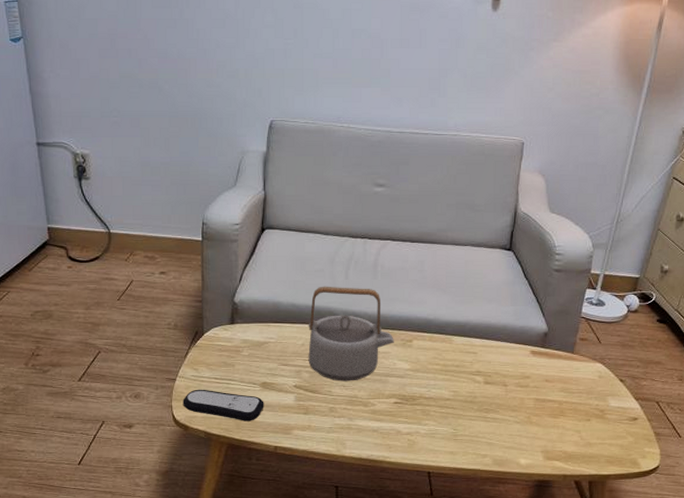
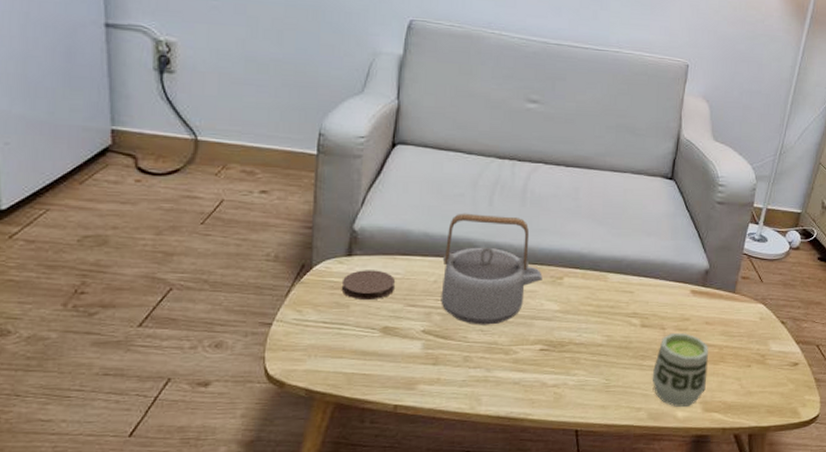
remote control: present [183,389,264,421] -> none [279,335,384,375]
coaster: none [227,335,271,361] -> present [341,270,396,301]
cup: none [496,390,549,455] -> present [652,333,709,407]

